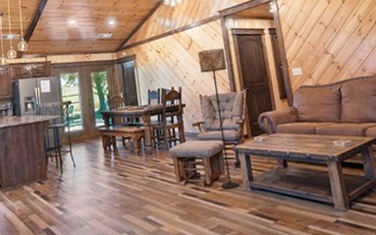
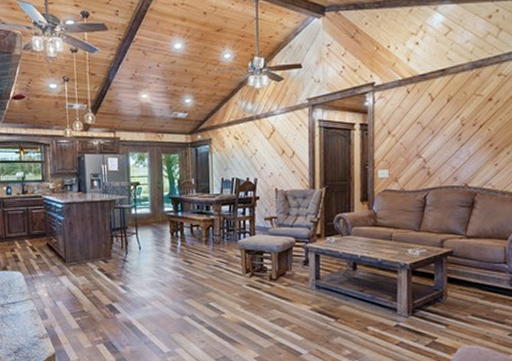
floor lamp: present [198,48,239,189] -> none [279,140,309,285]

